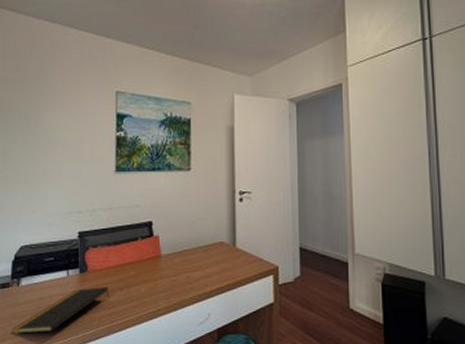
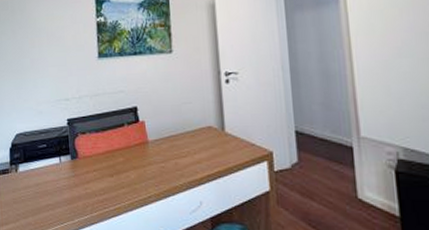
notepad: present [12,287,109,334] -> none [14,173,100,218]

